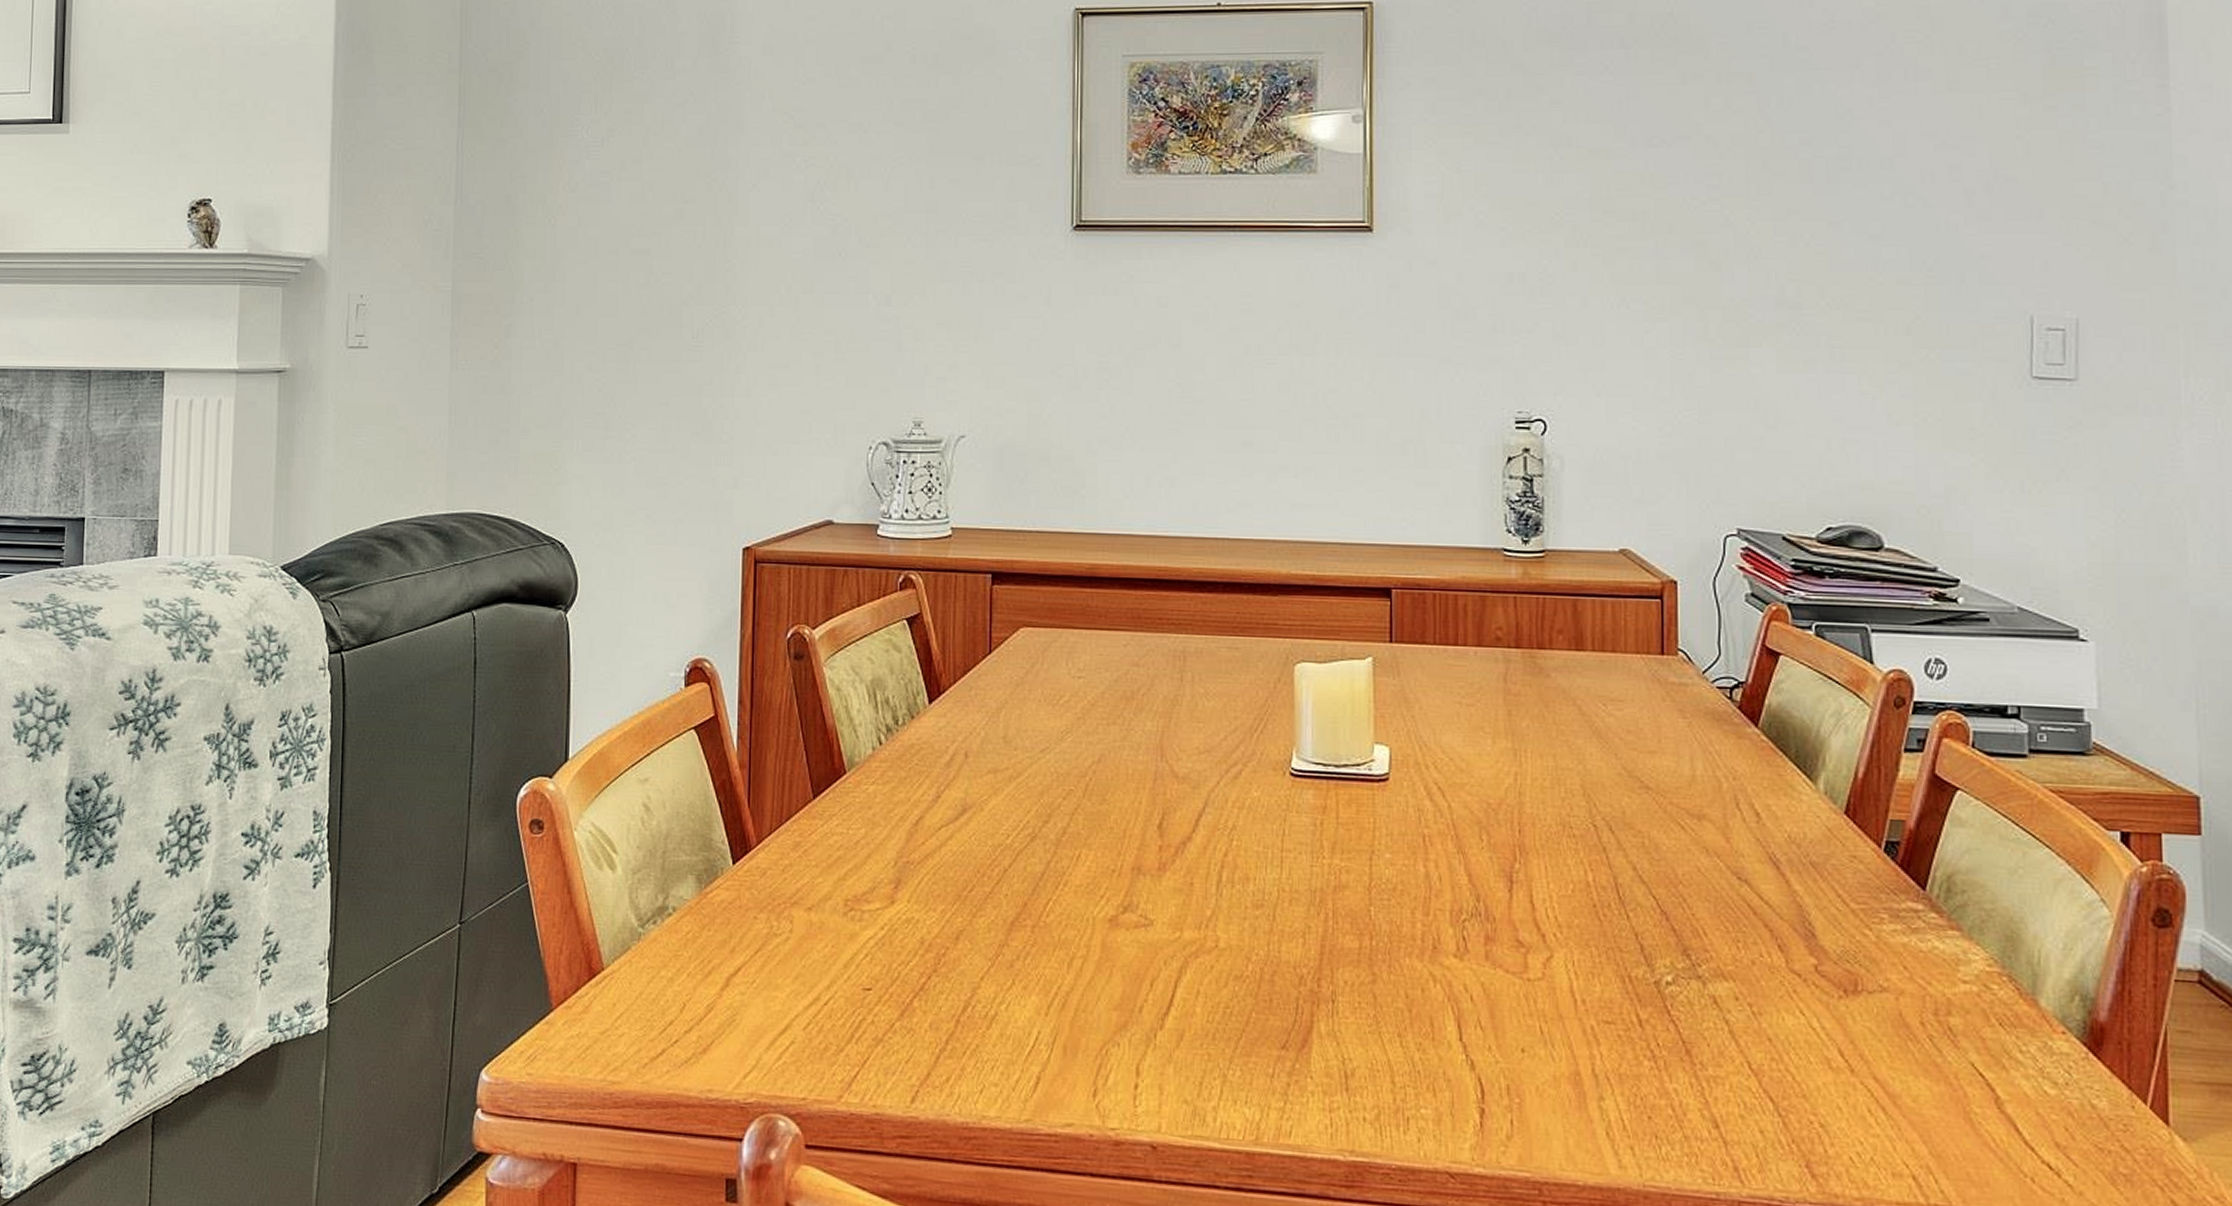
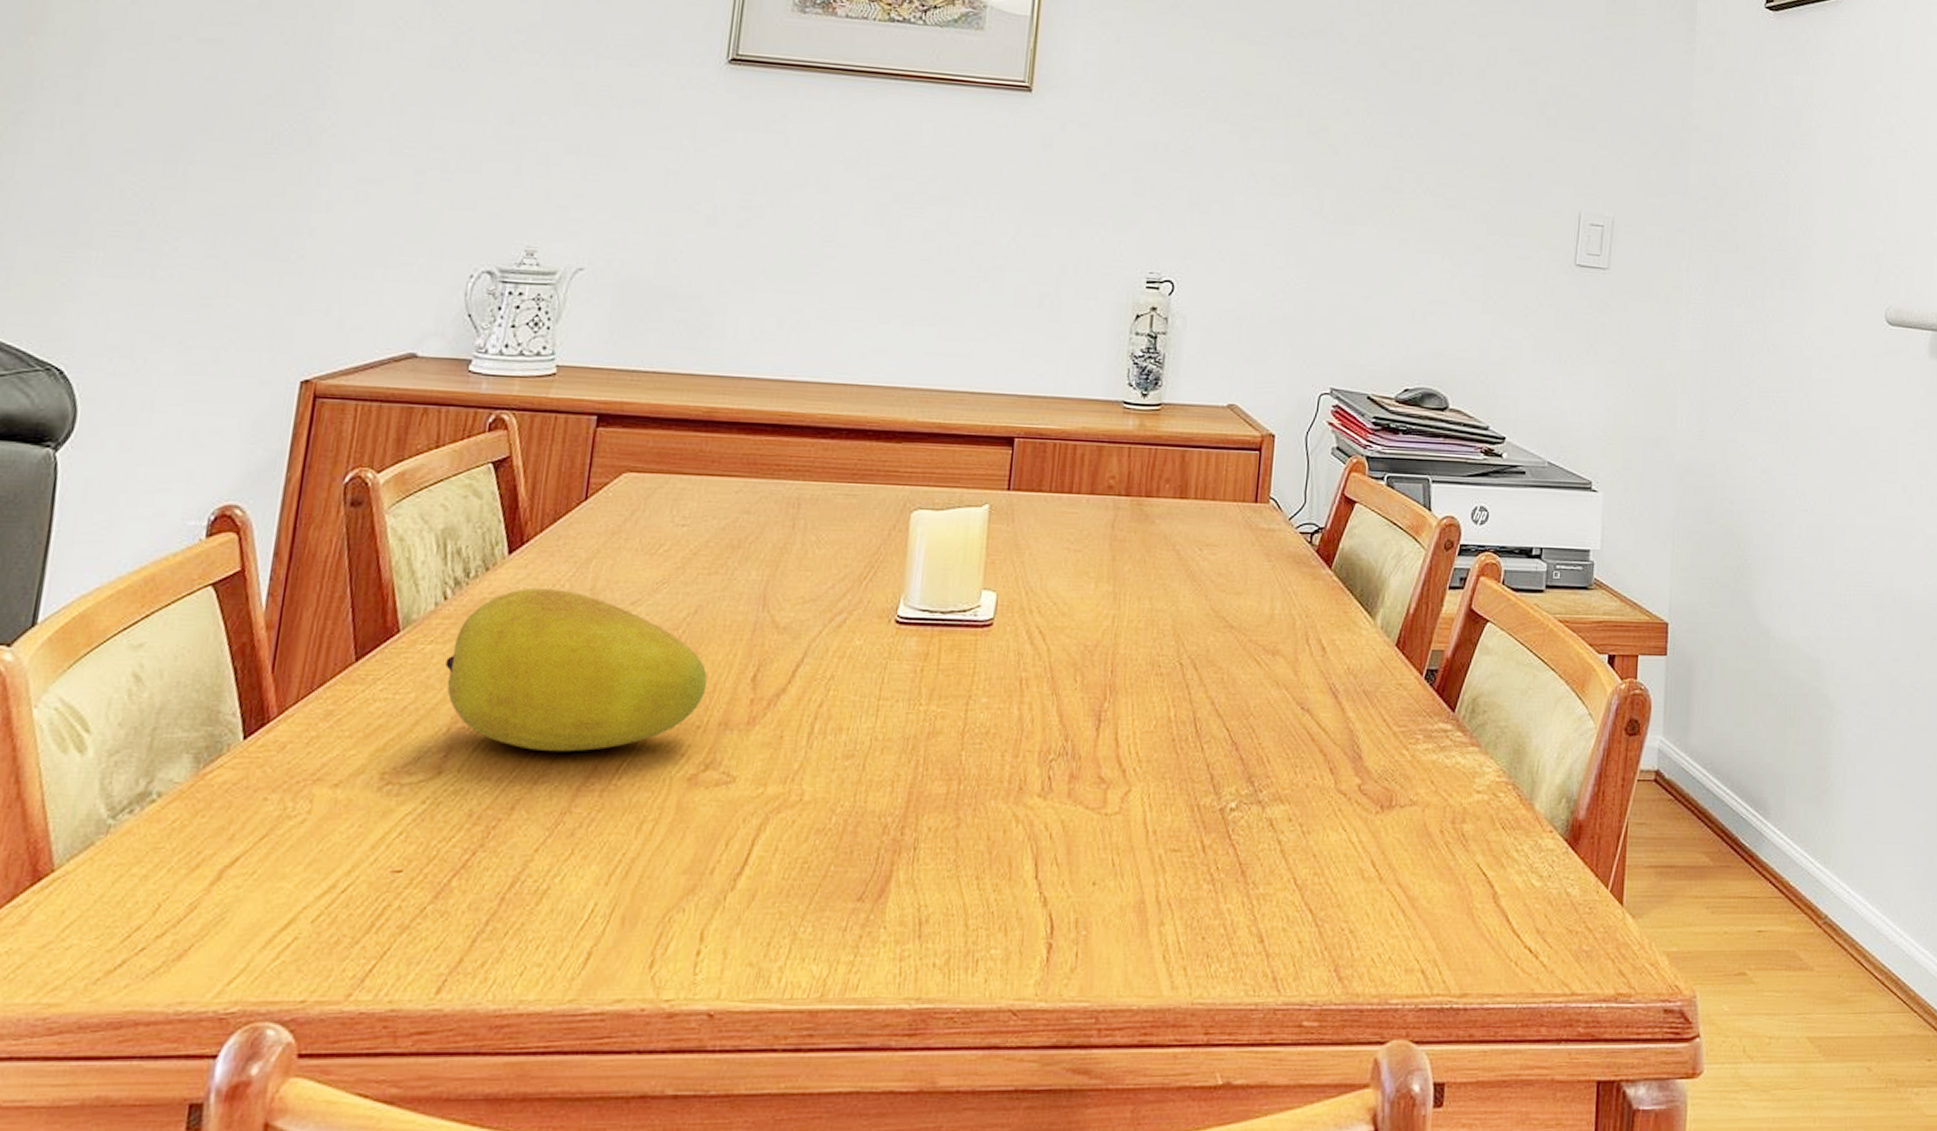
fruit: none [887,735,1117,889] -> present [445,588,708,752]

